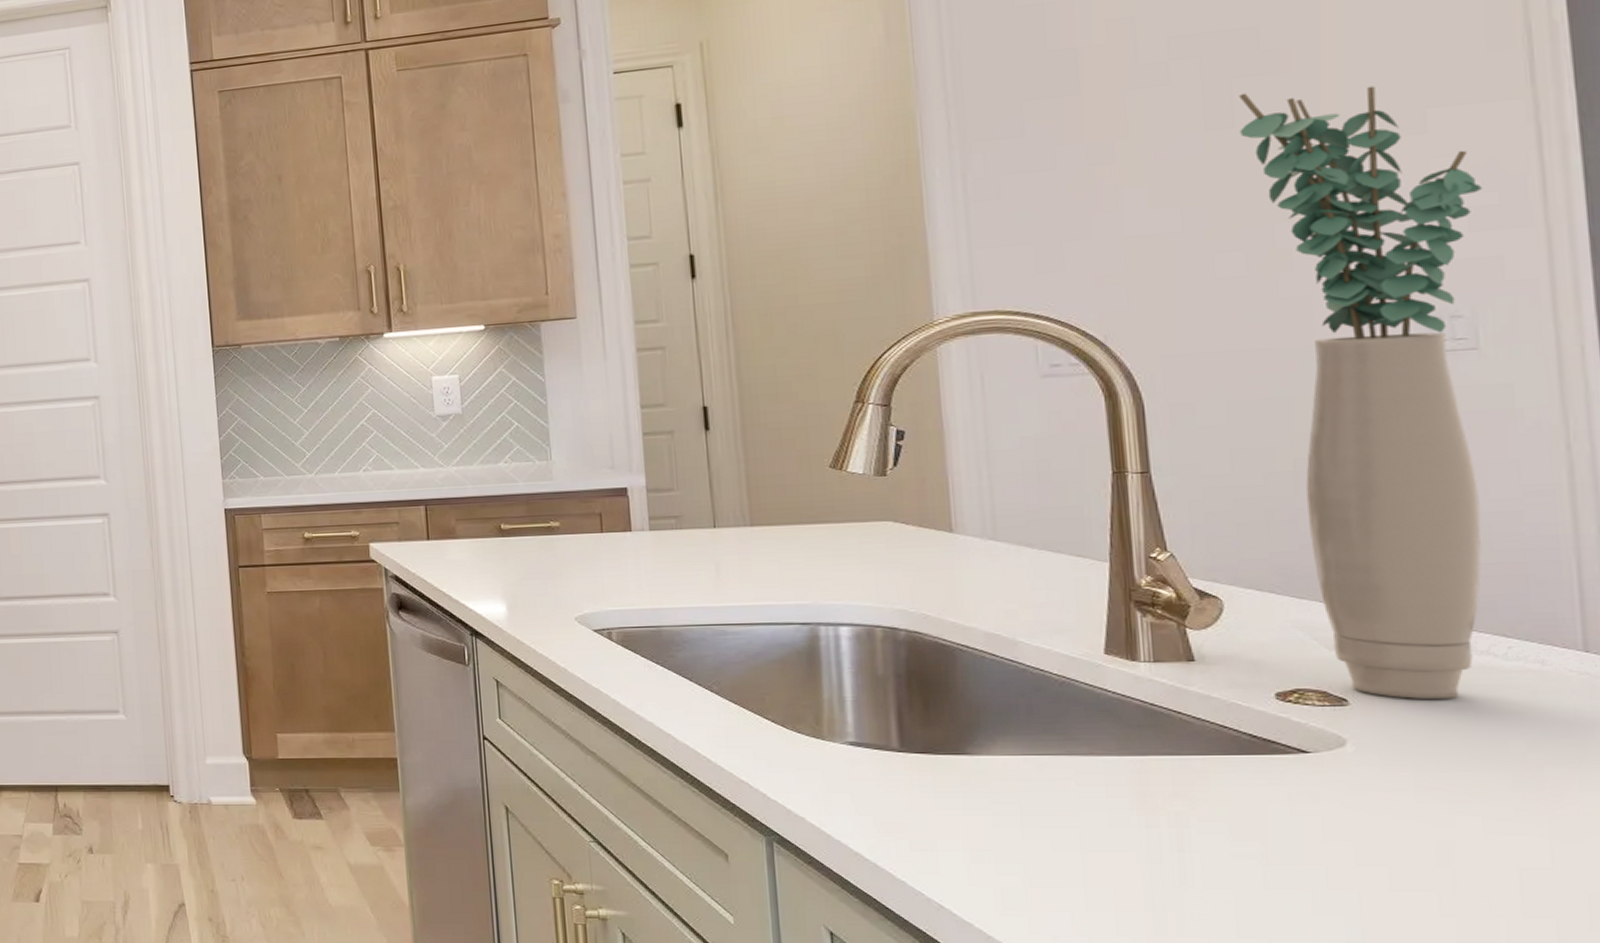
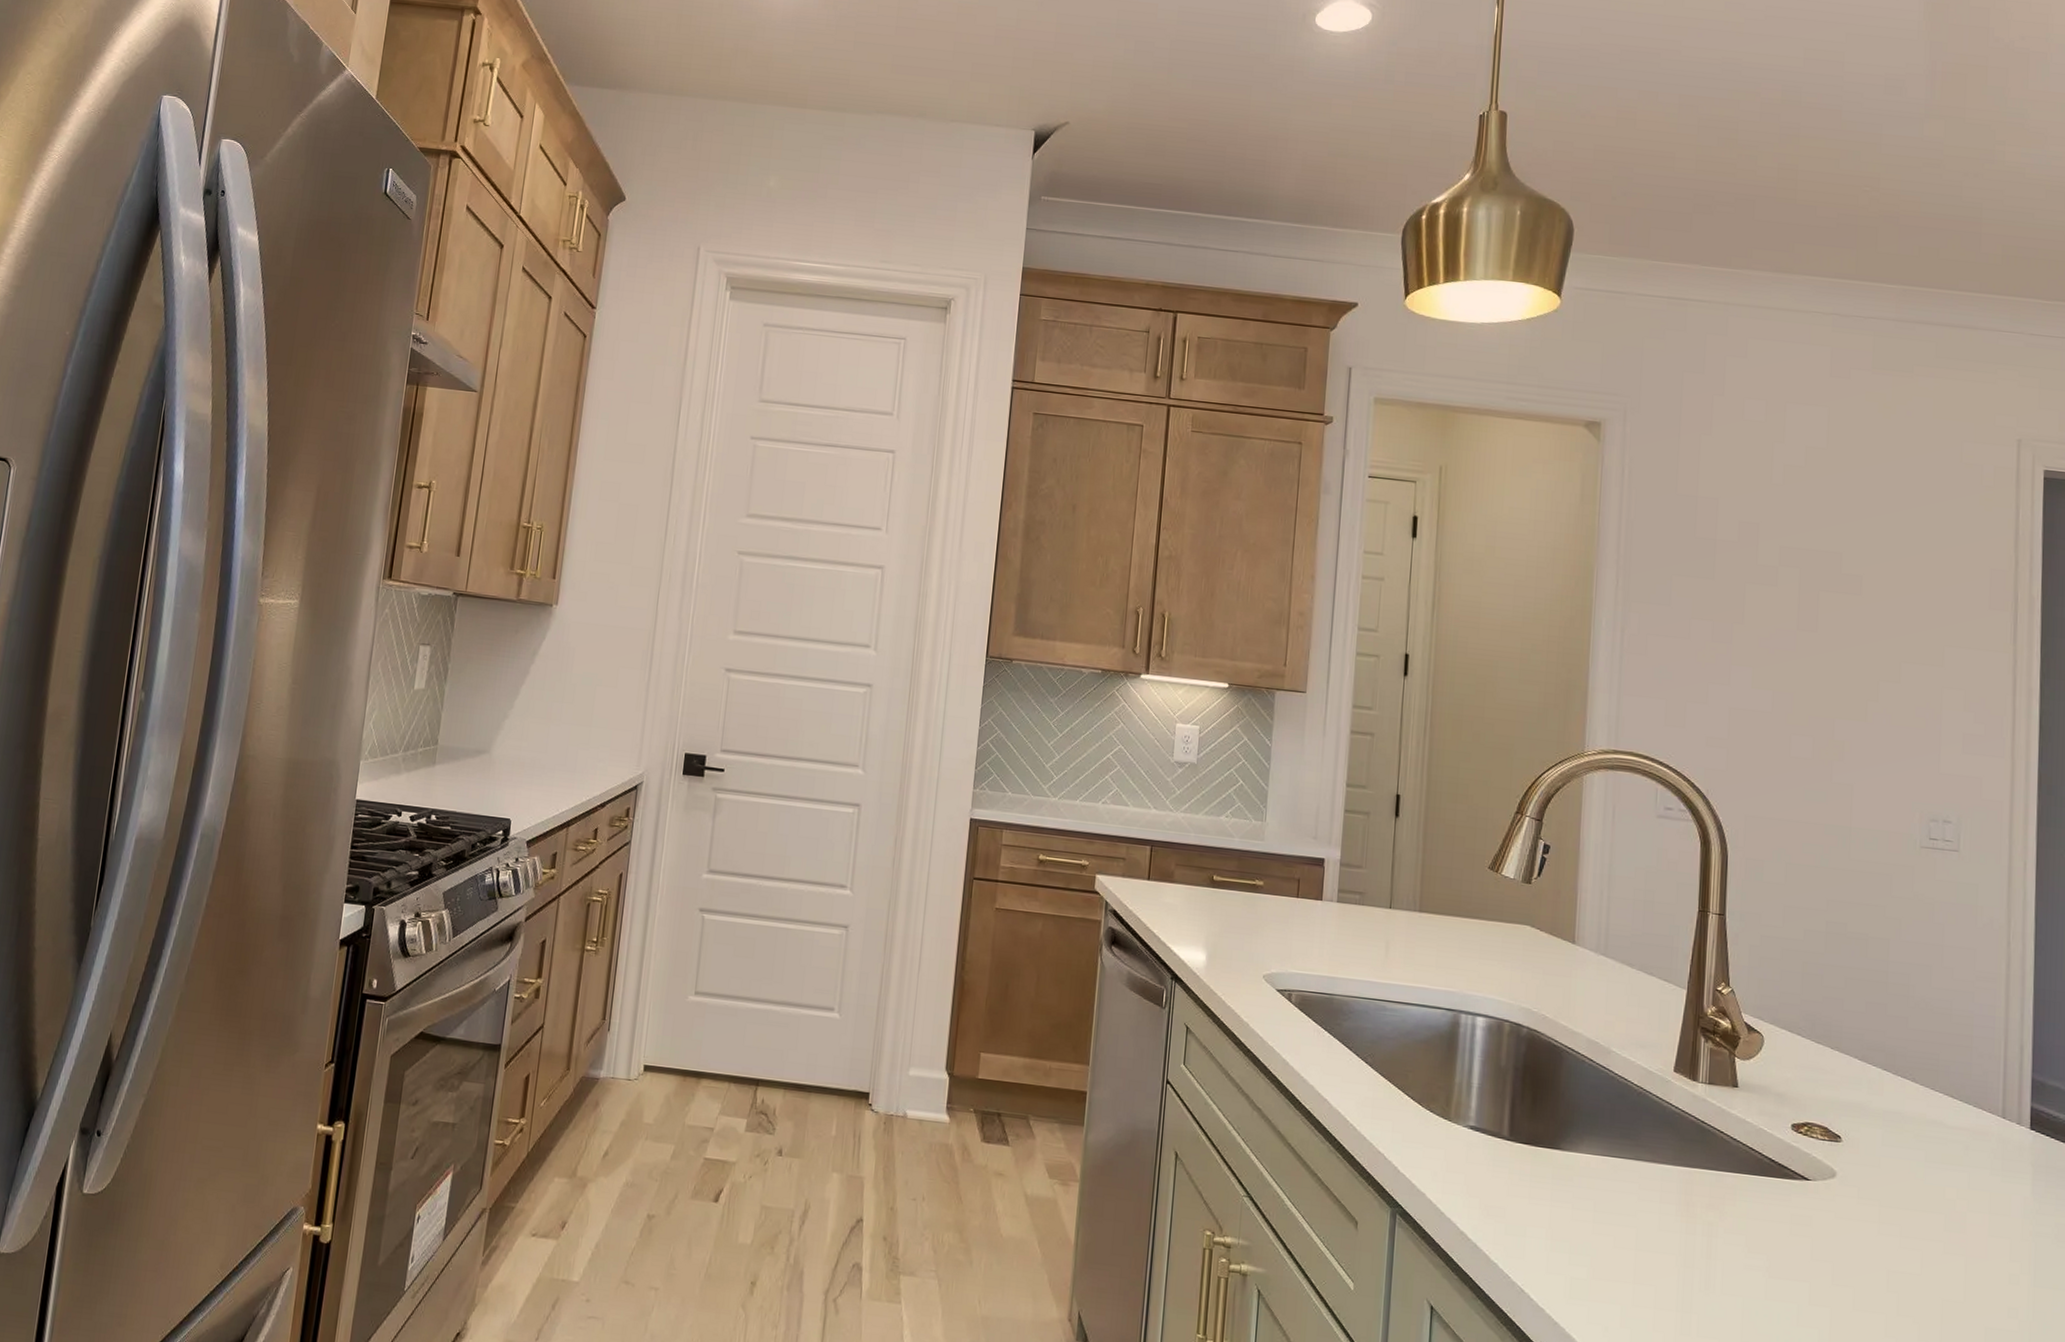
vase: present [1239,85,1482,699] -> none [1820,605,1974,1146]

